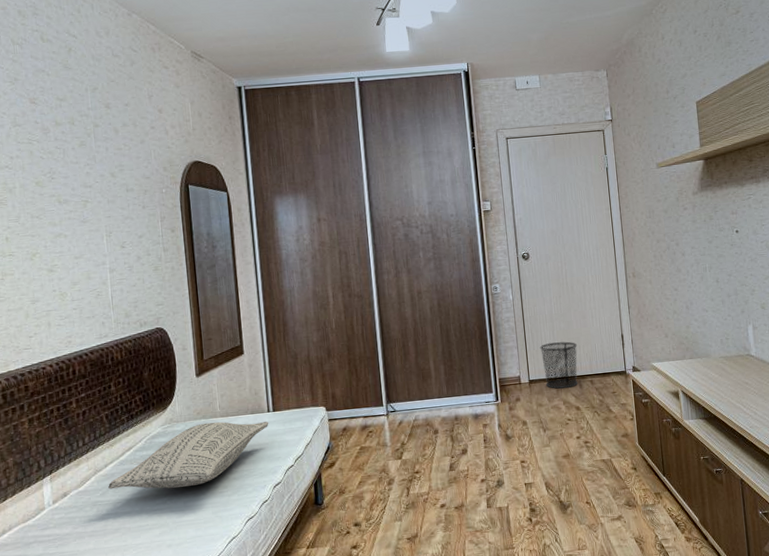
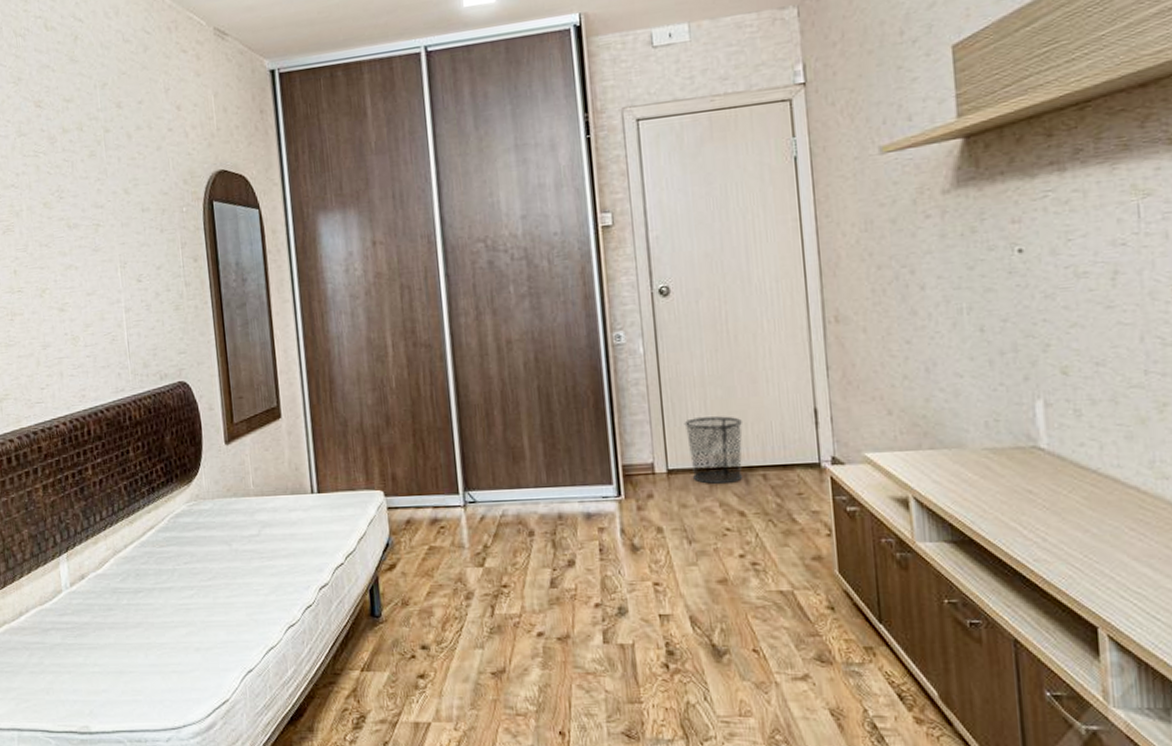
pillow: present [108,421,269,489] -> none [128,501,313,581]

